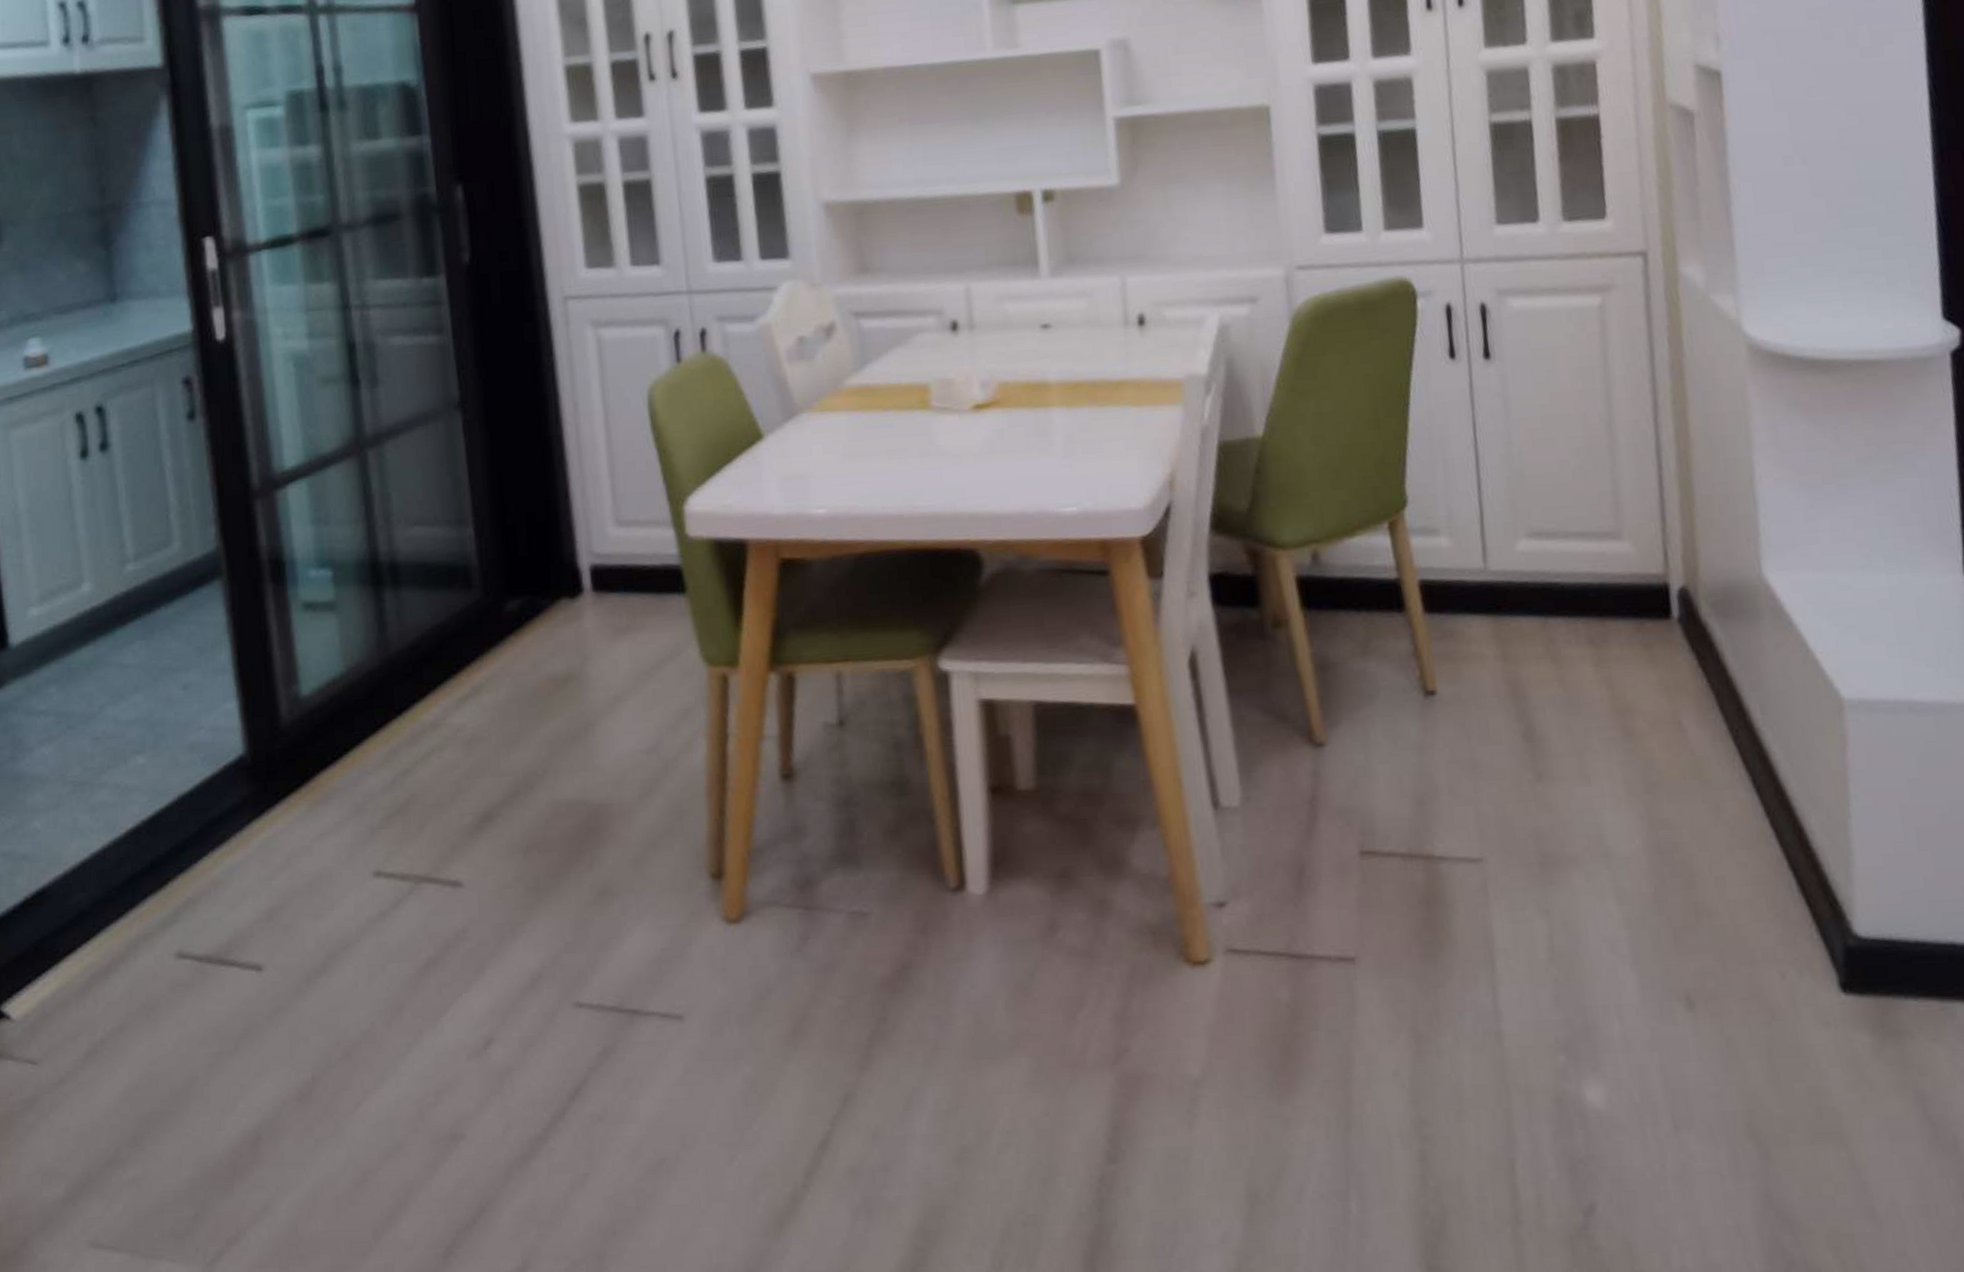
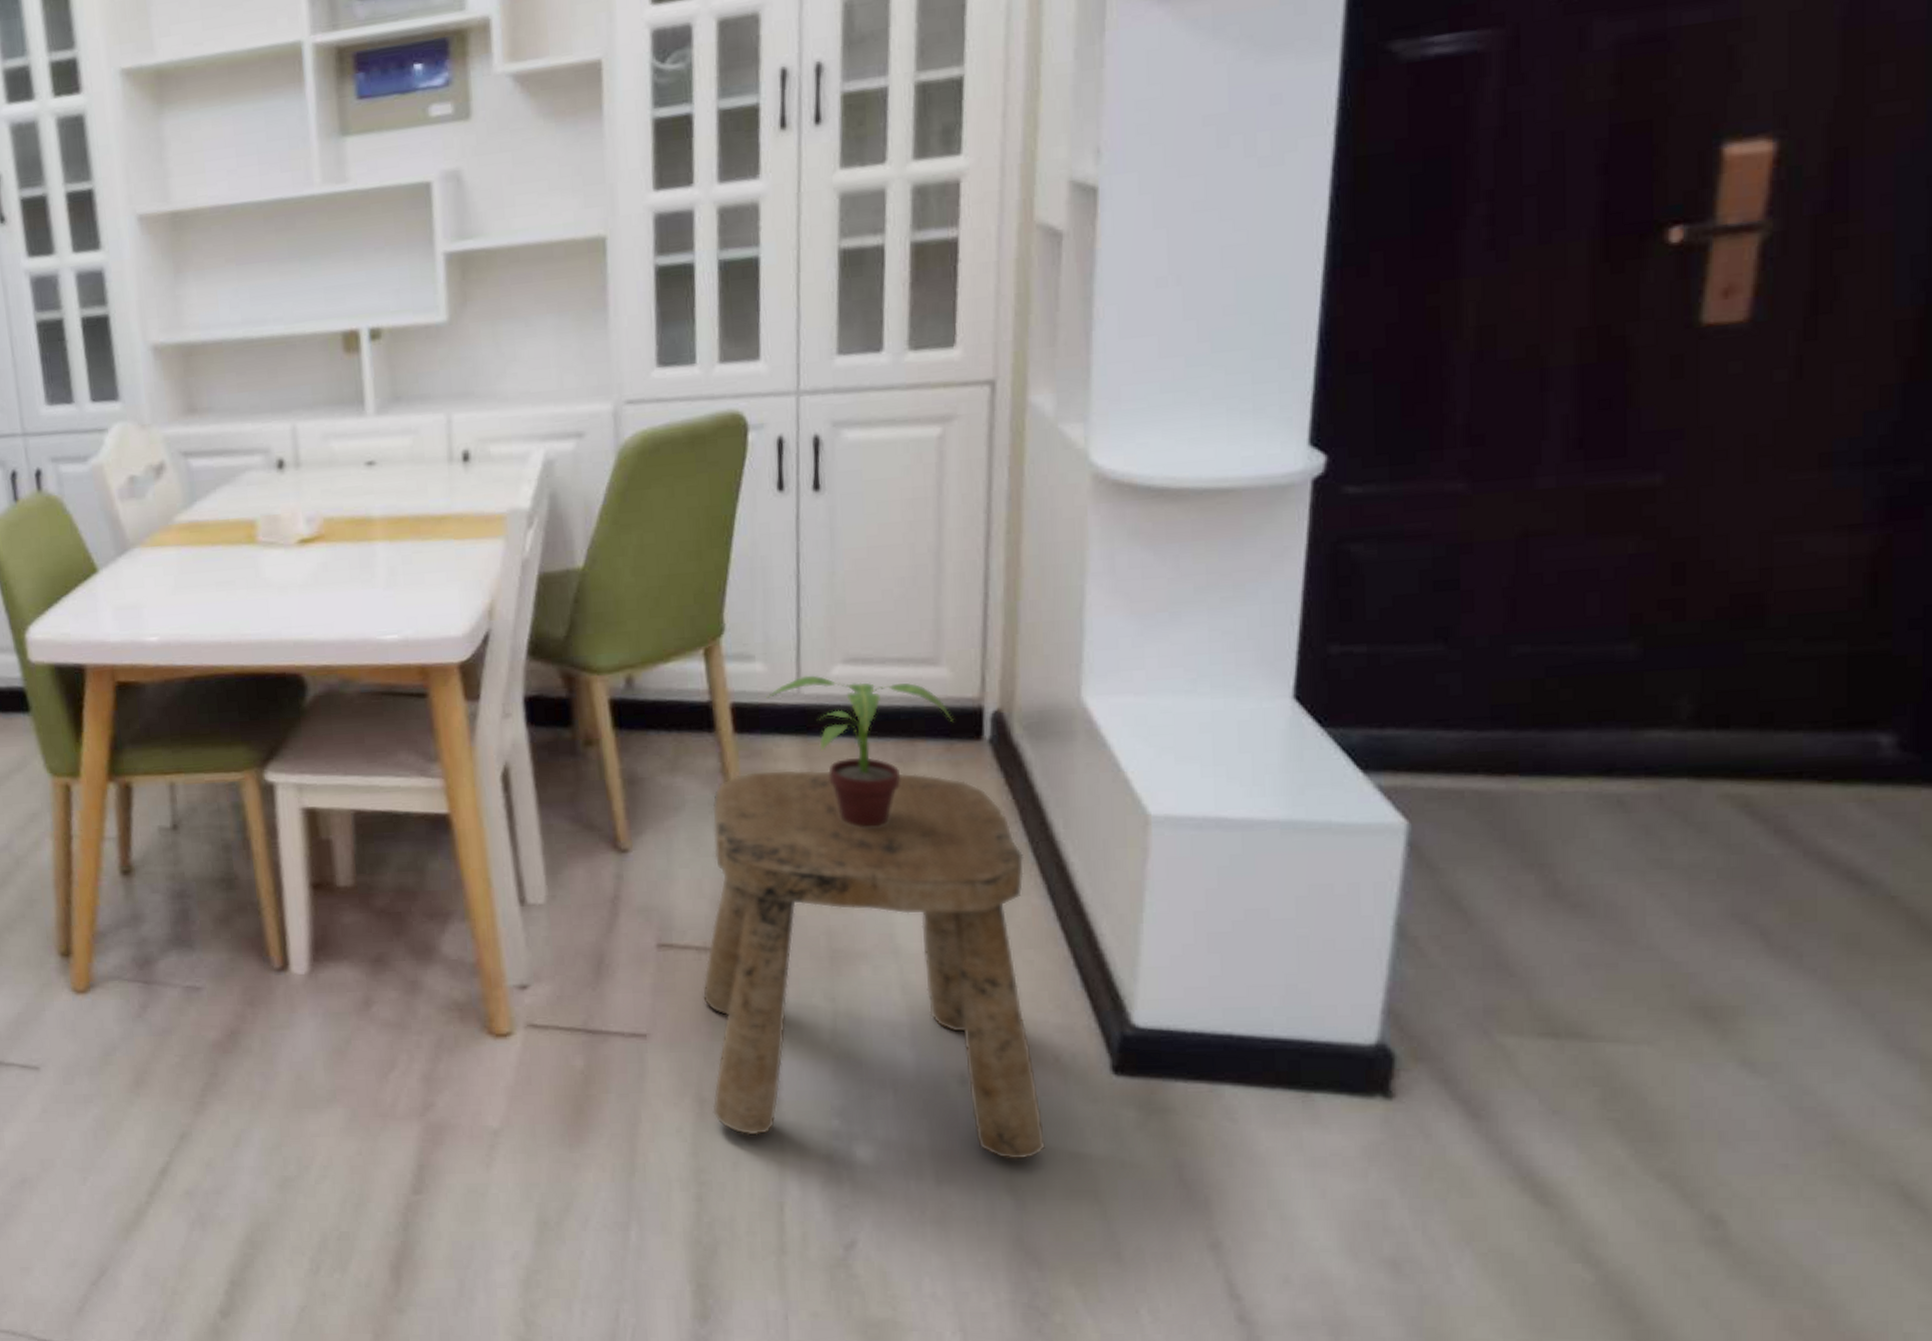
stool: none [1407,652,1783,1098] -> present [702,770,1046,1159]
potted plant: none [1454,550,1641,715] -> present [767,675,954,827]

